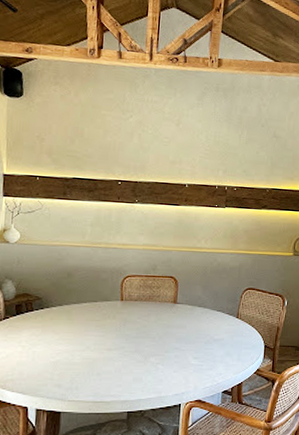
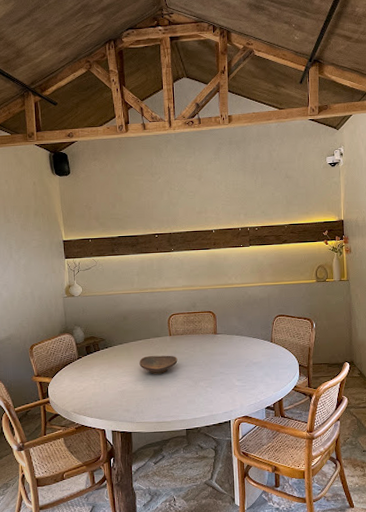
decorative bowl: none [80,322,128,344] -> present [139,355,178,374]

